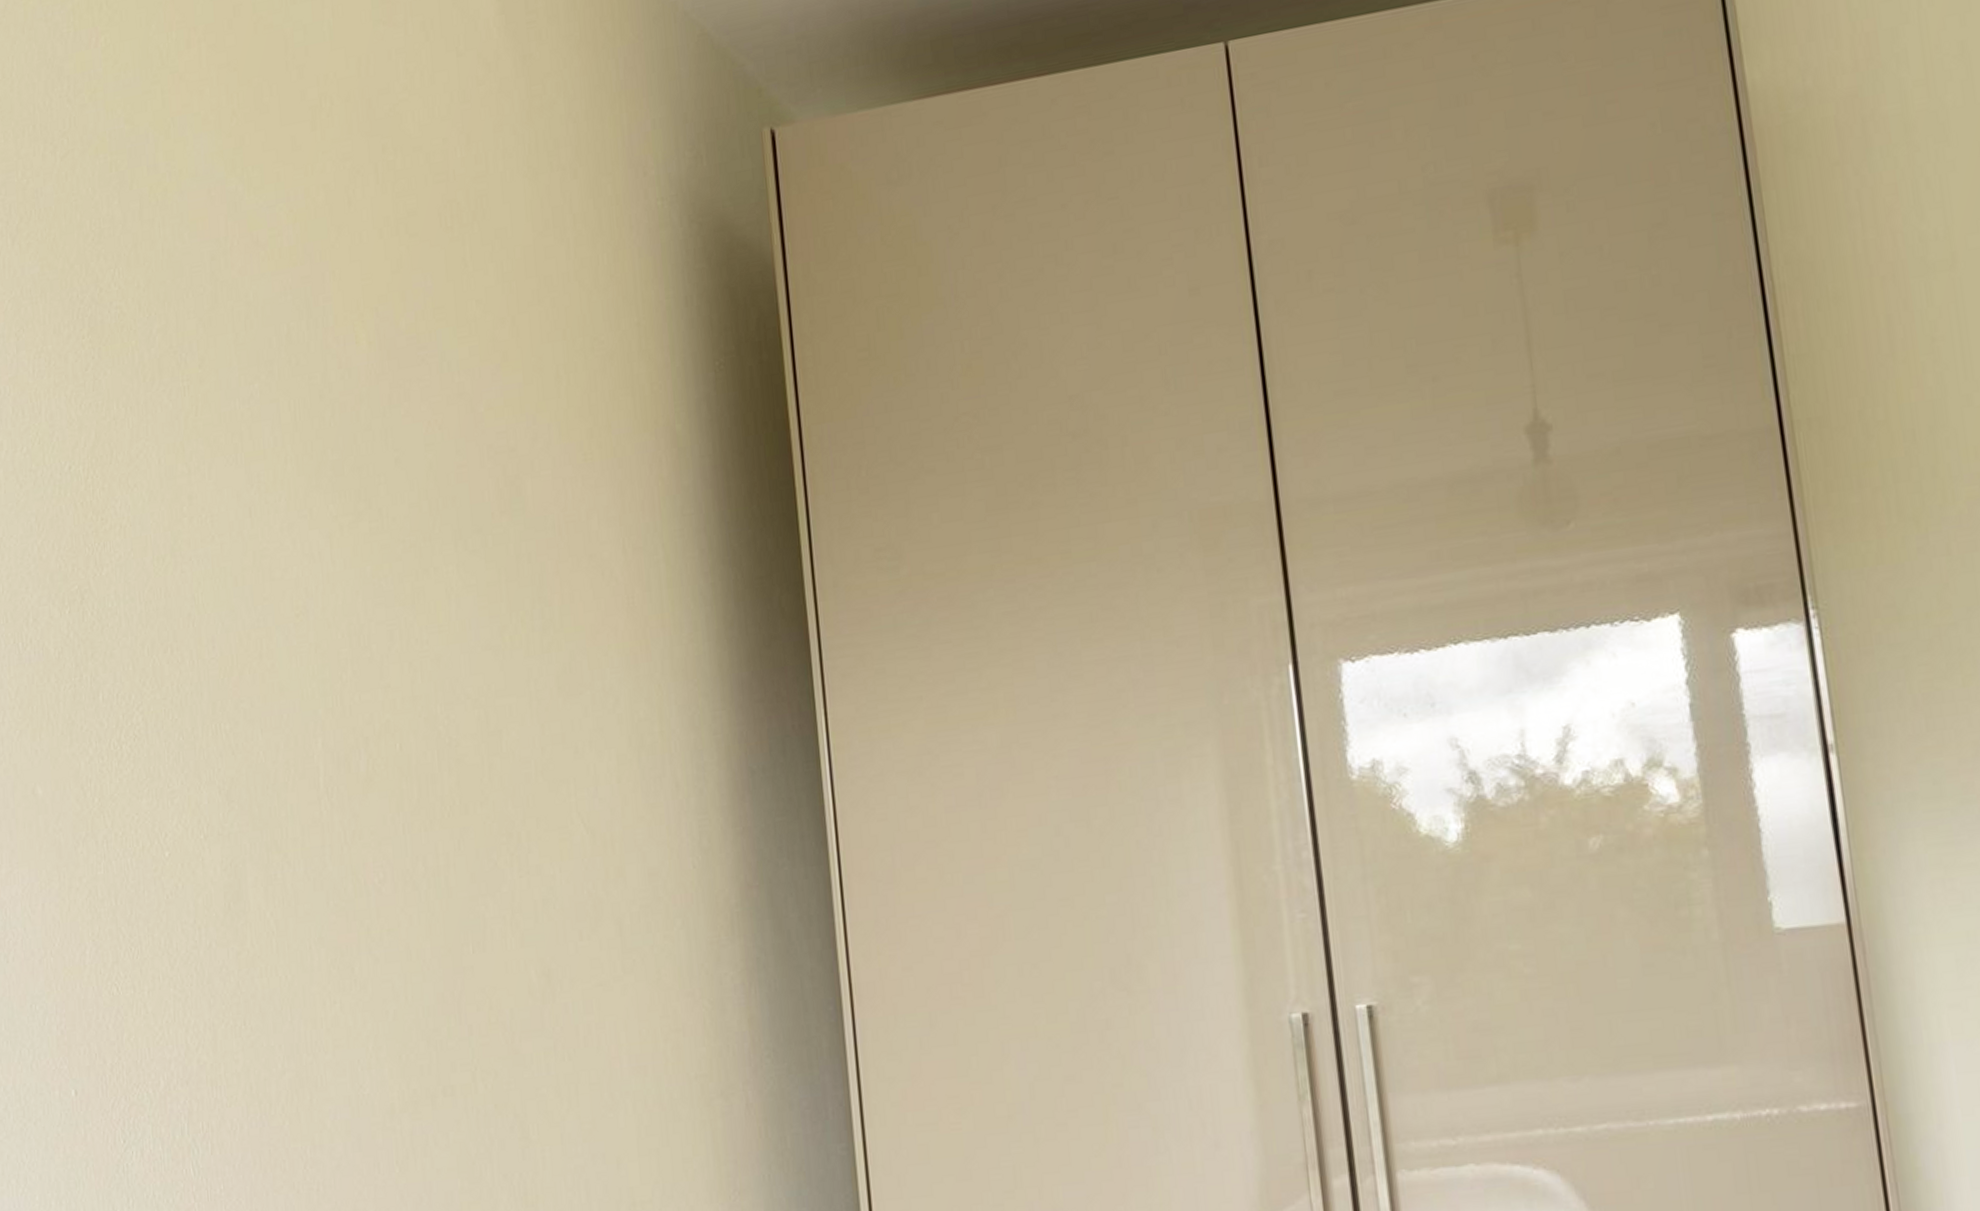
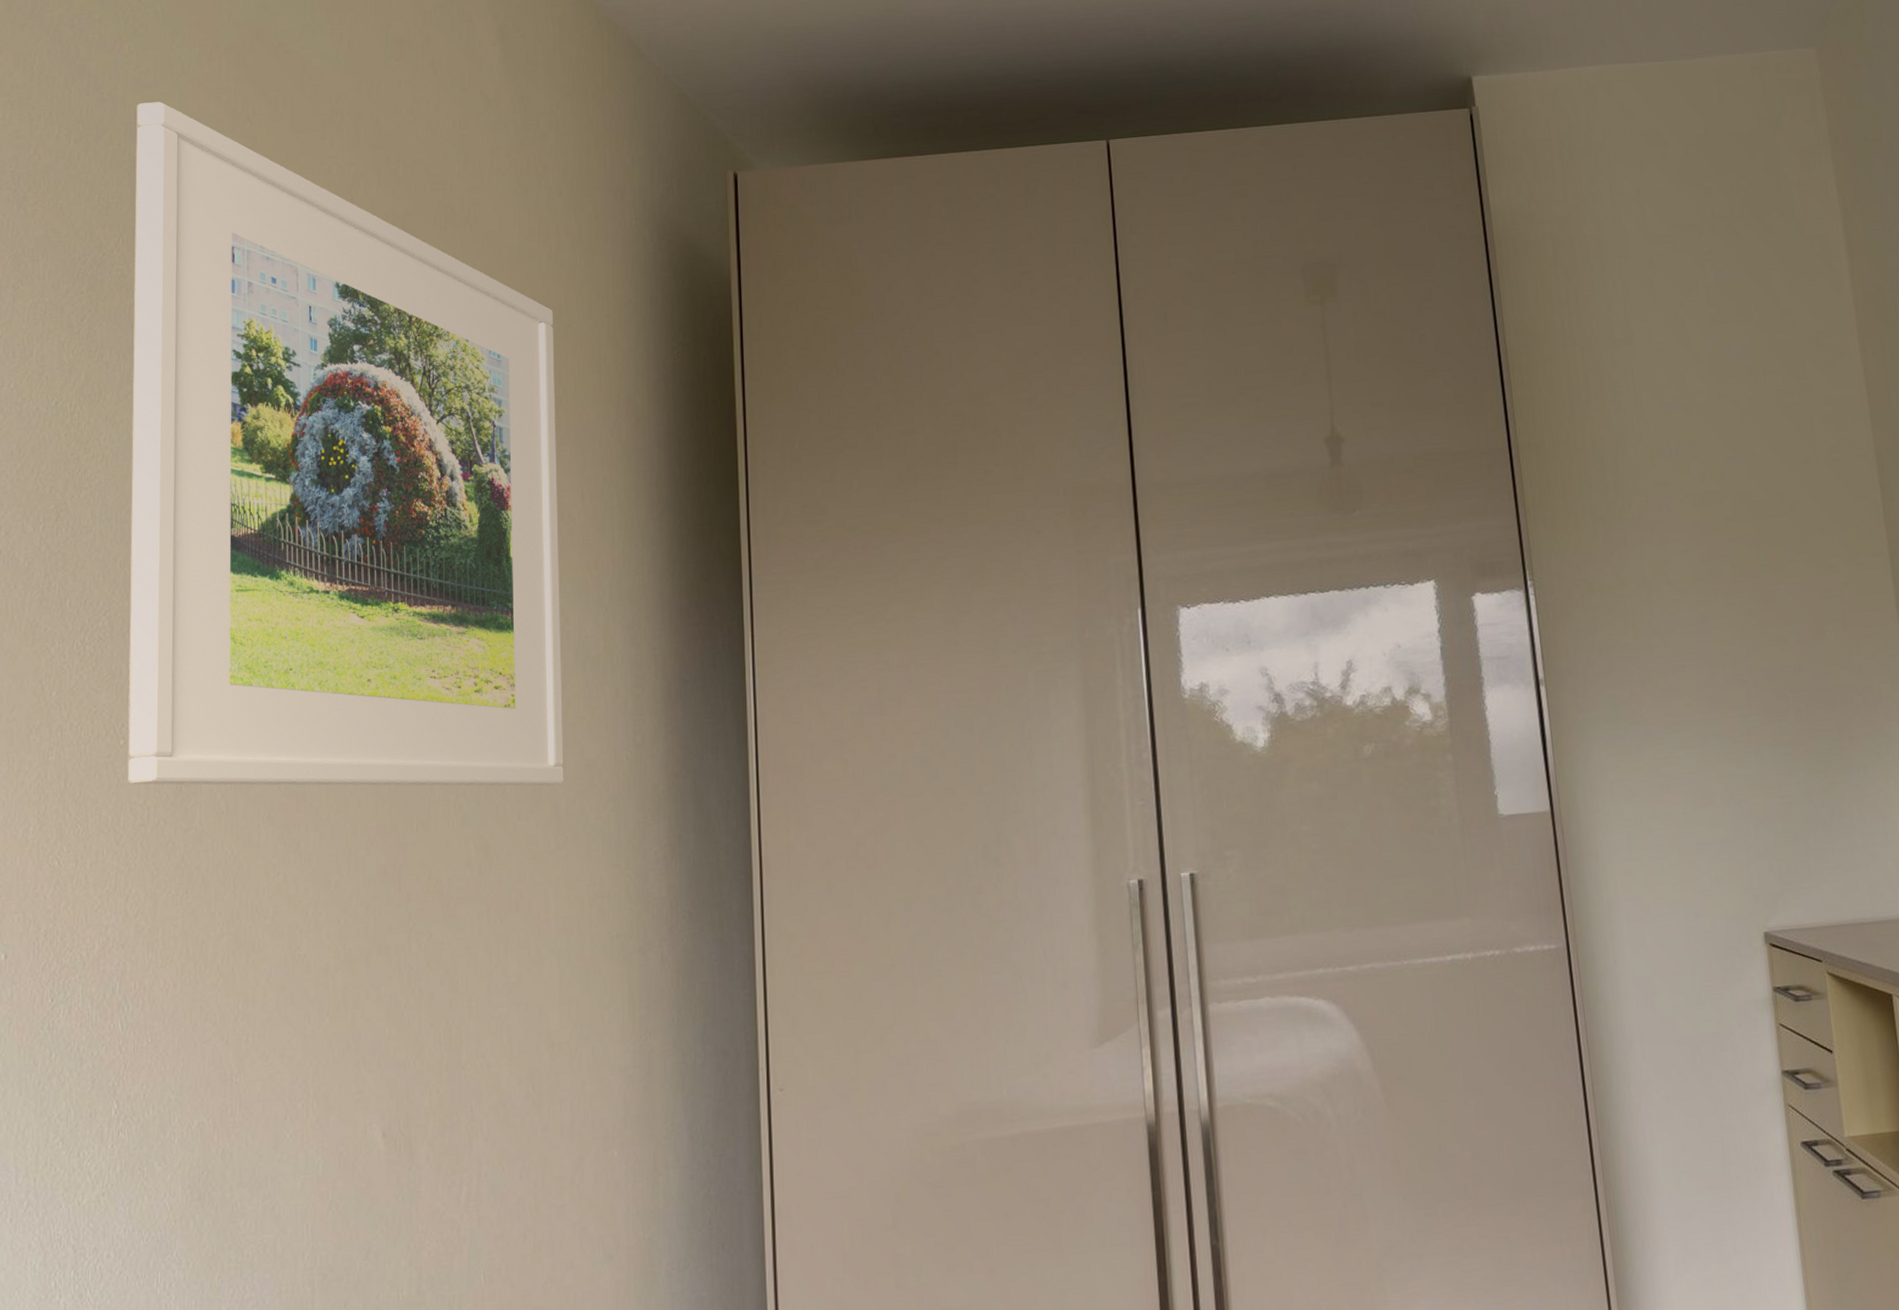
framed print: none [119,102,626,903] -> present [127,102,564,786]

